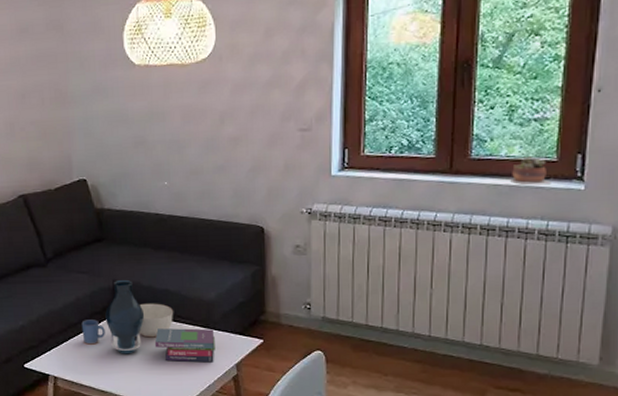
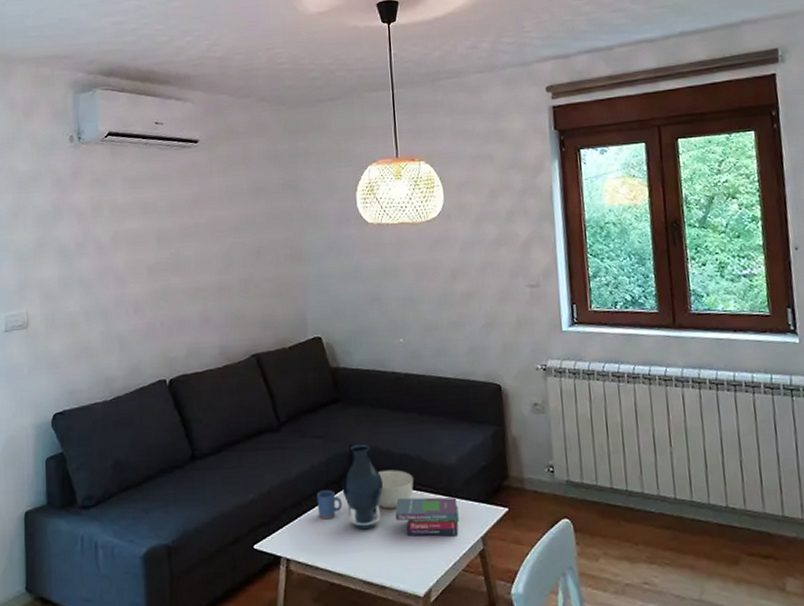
succulent plant: present [510,156,551,186] -> none [730,311,768,340]

